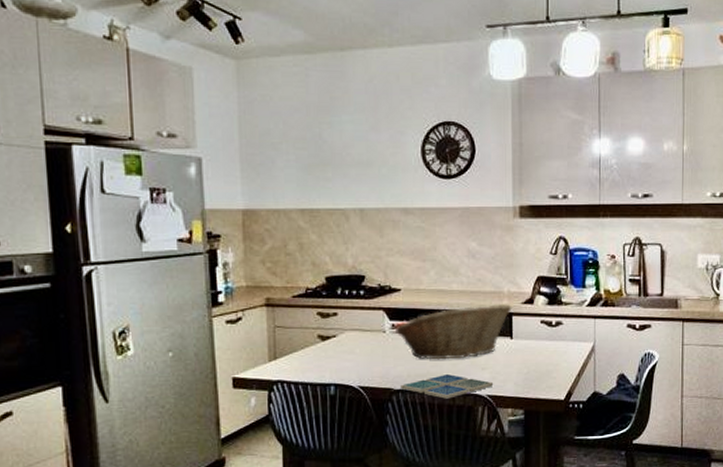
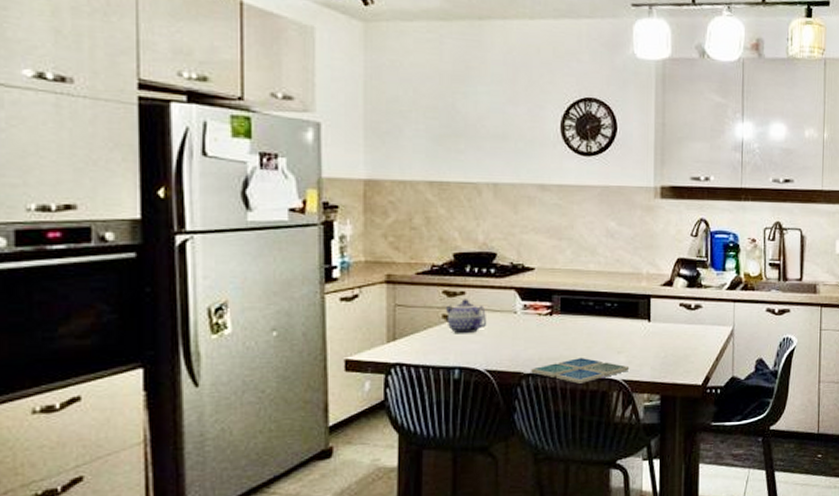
teapot: none [320,319,359,353] -> present [445,299,487,334]
fruit basket: present [395,303,512,360] -> none [527,285,651,343]

